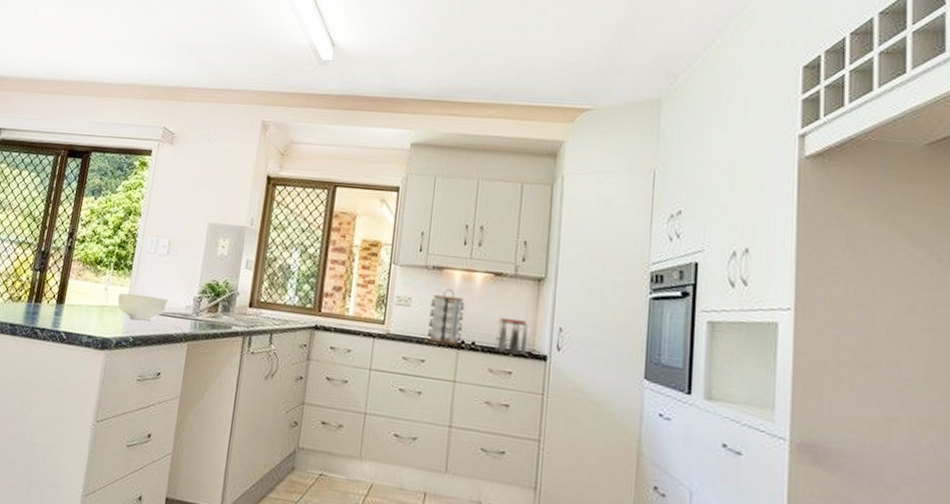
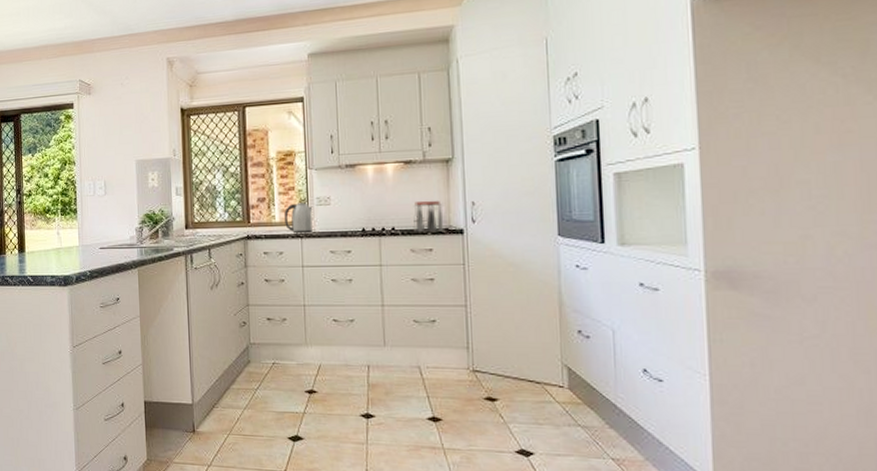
bowl: present [117,293,168,321] -> none [69,233,113,256]
kettle: none [358,298,391,334] -> present [285,202,313,234]
spice rack: present [427,289,465,346] -> none [349,183,382,235]

